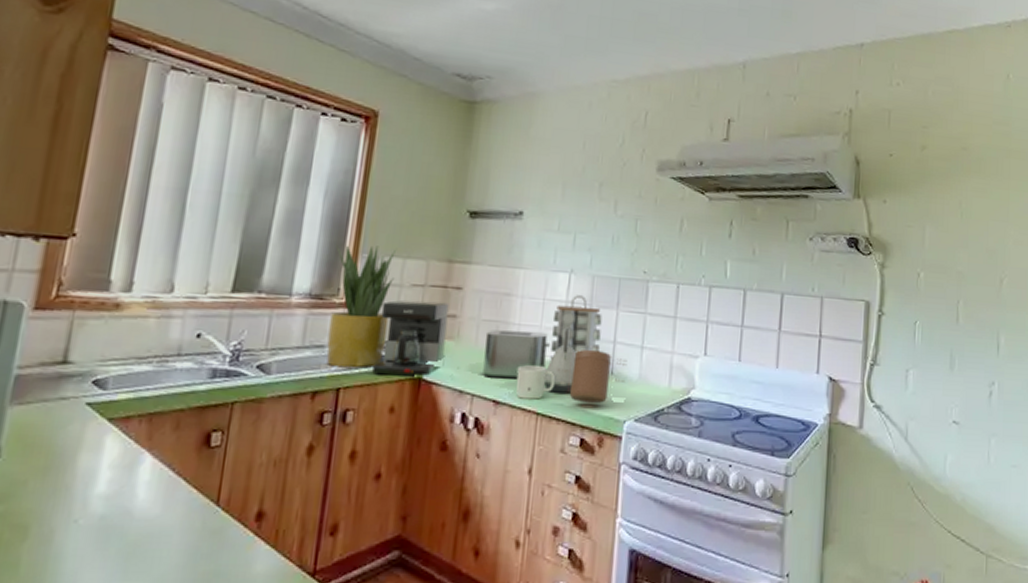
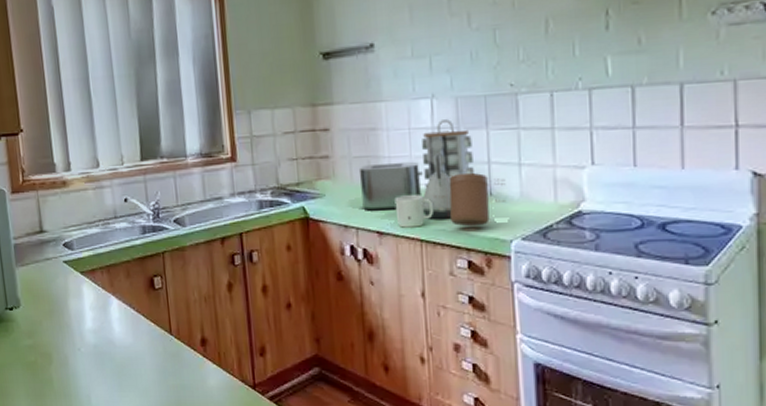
planter: present [326,244,396,368] -> none [211,101,272,215]
coffee maker: present [372,299,449,376] -> none [262,145,326,218]

